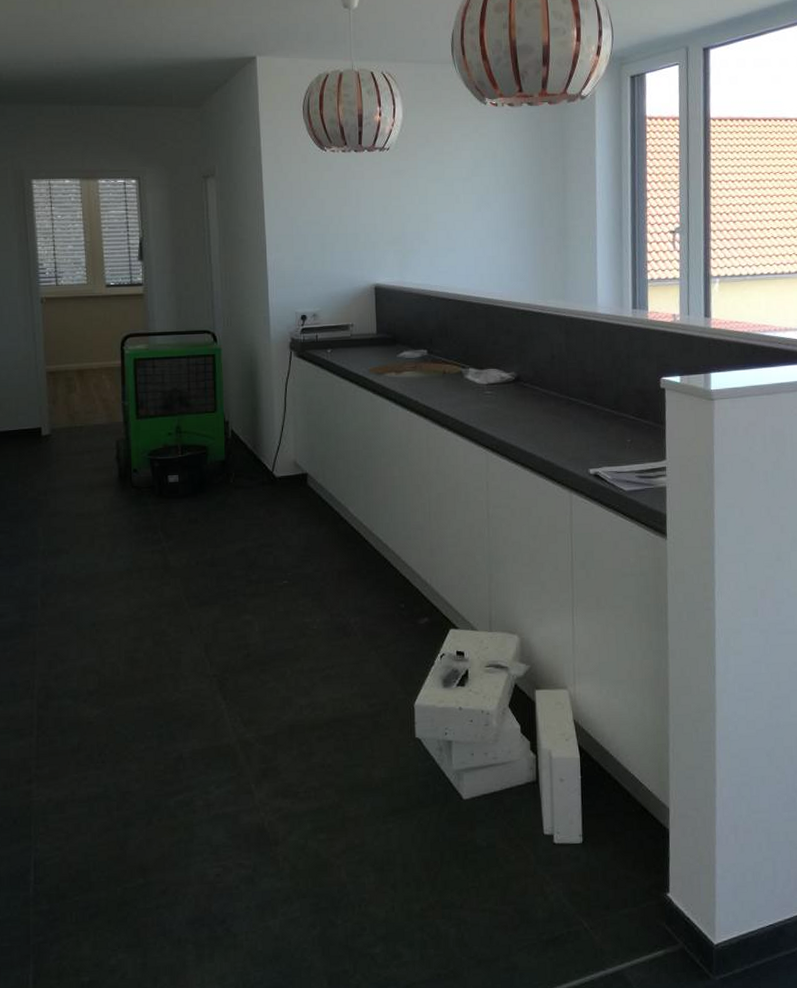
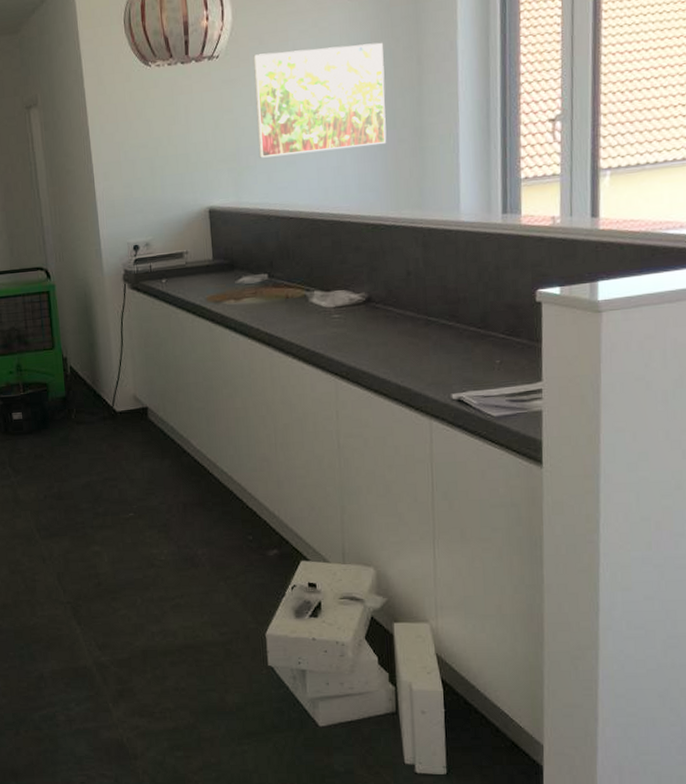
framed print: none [420,150,536,243] -> present [253,42,387,158]

